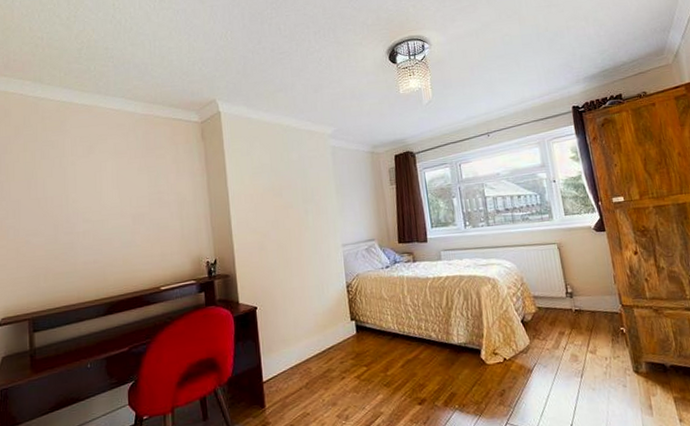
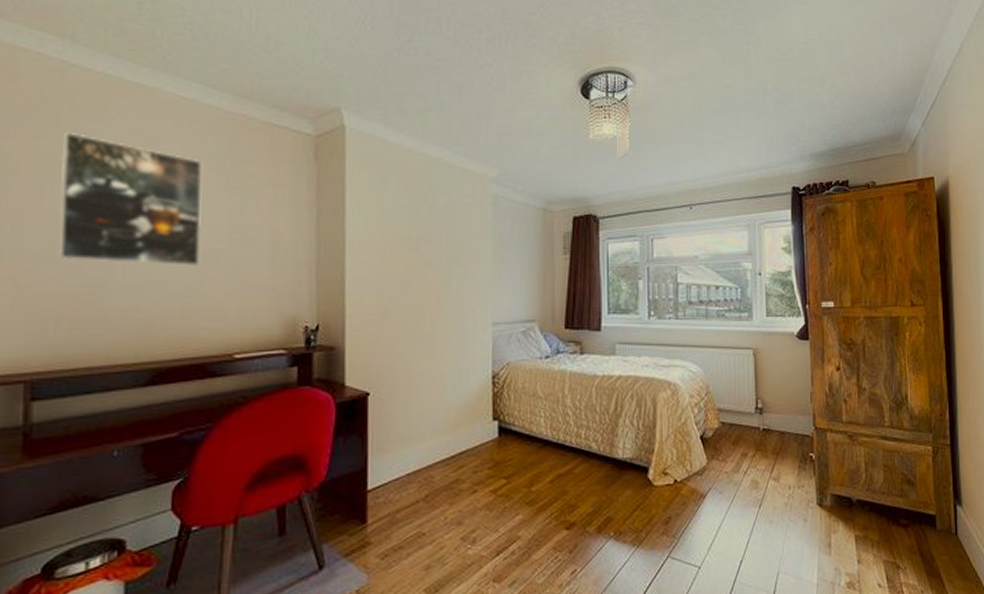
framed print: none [39,144,132,232] -> present [57,131,203,266]

